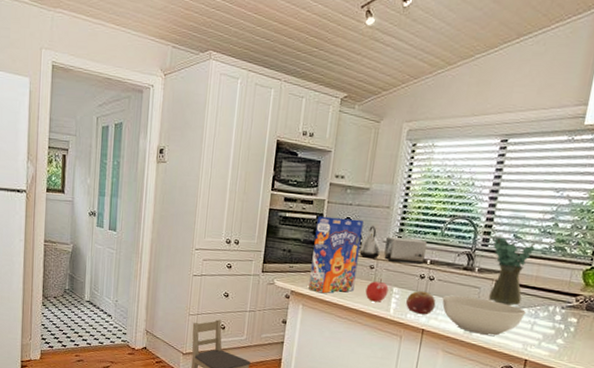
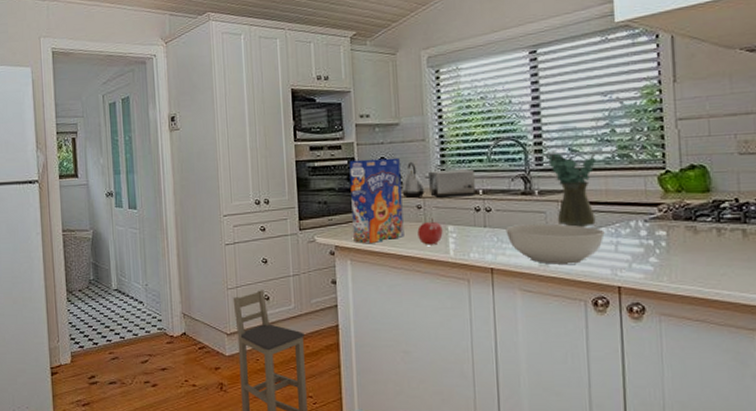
fruit: present [406,290,436,315] -> none [466,225,500,252]

